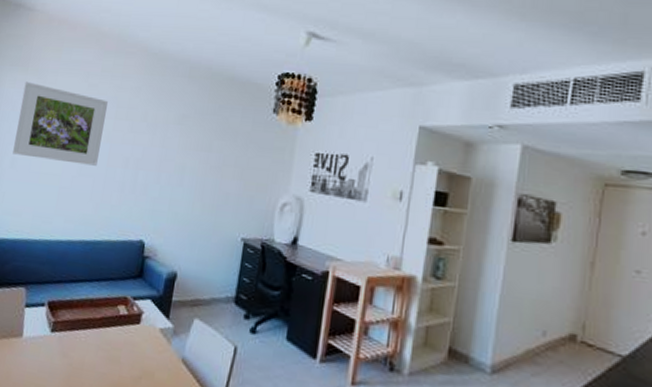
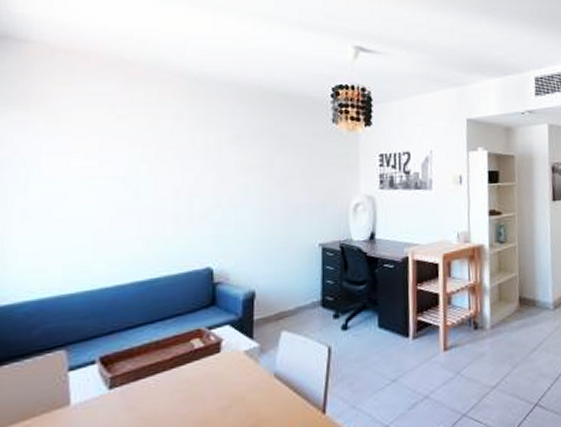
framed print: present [12,81,108,166] -> none [22,121,144,205]

